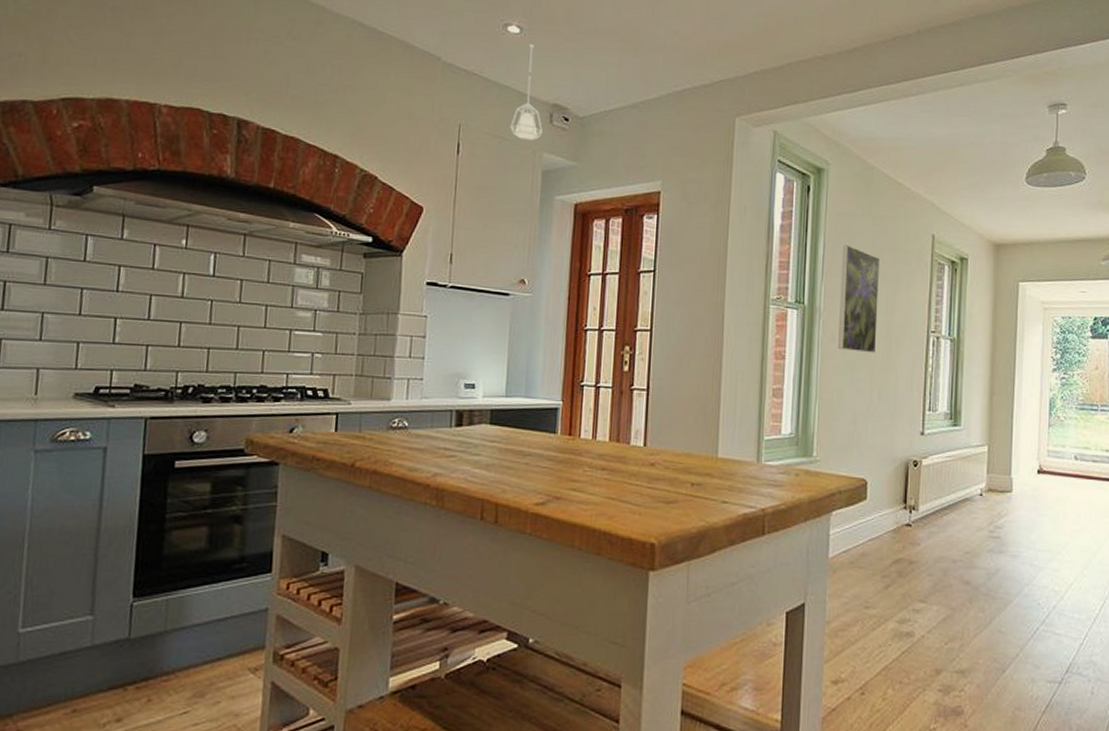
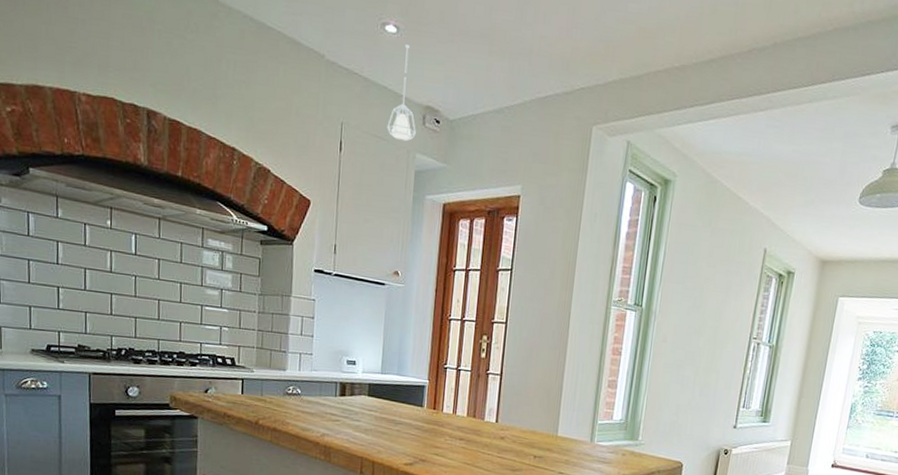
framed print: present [838,245,879,353] -> none [669,254,714,355]

